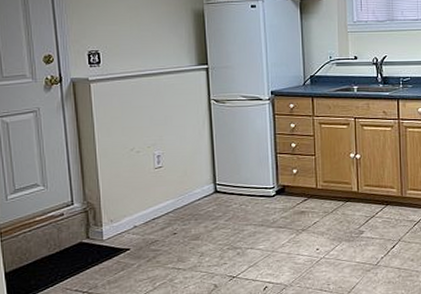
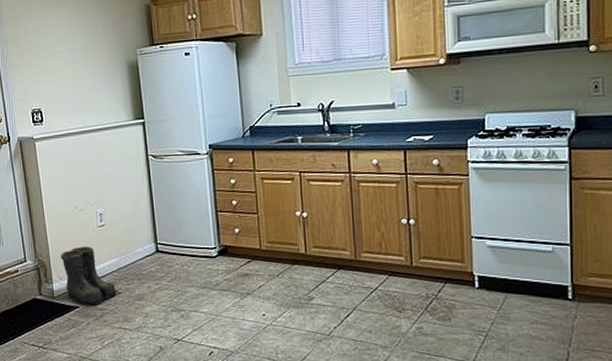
boots: none [113,187,174,247] -> present [61,246,119,306]

